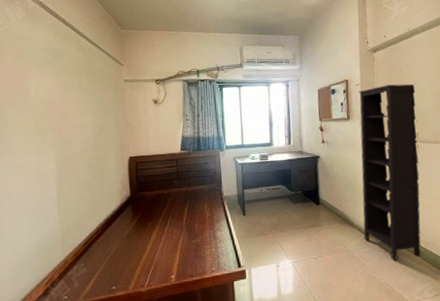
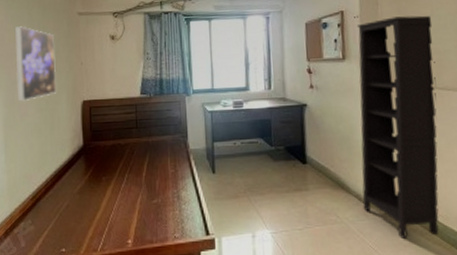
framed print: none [65,91,105,159] -> present [14,26,56,102]

